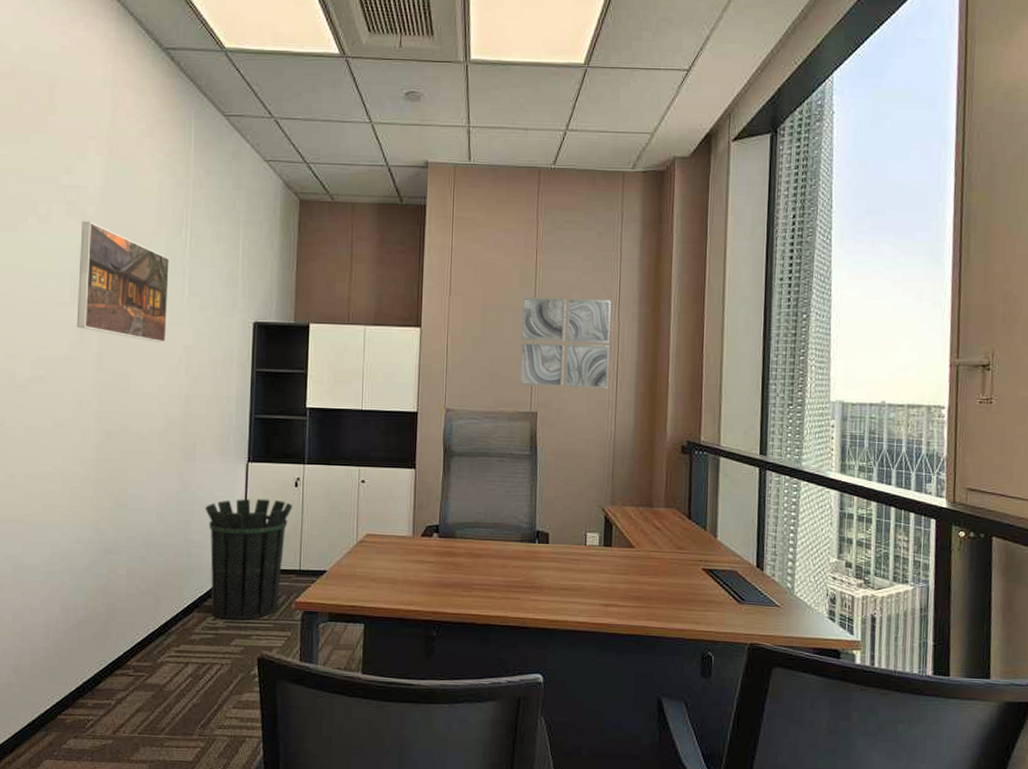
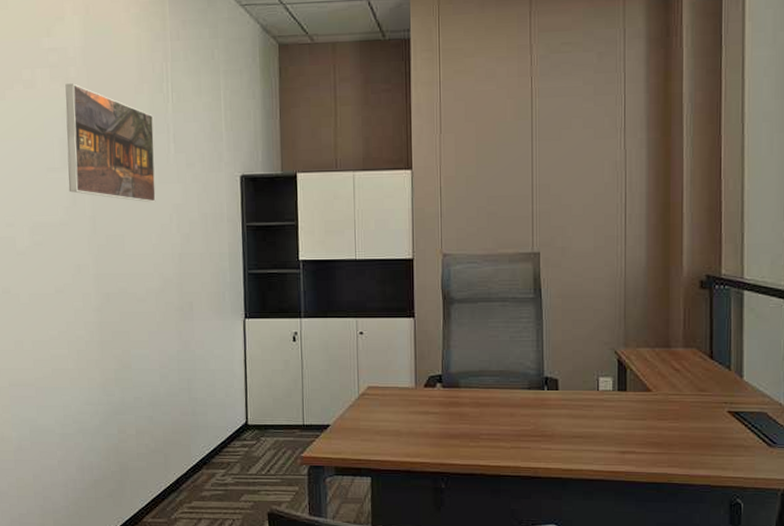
waste bin: present [204,498,293,620] -> none [205,355,293,476]
wall art: present [519,296,611,389] -> none [518,126,617,225]

